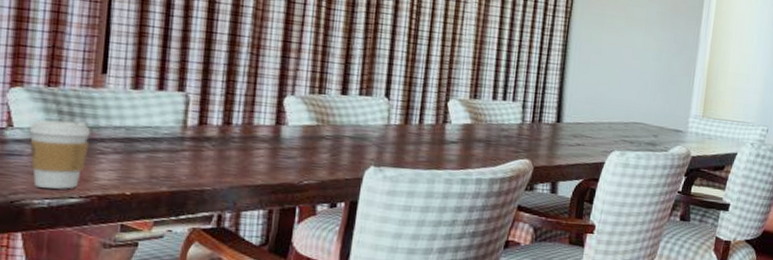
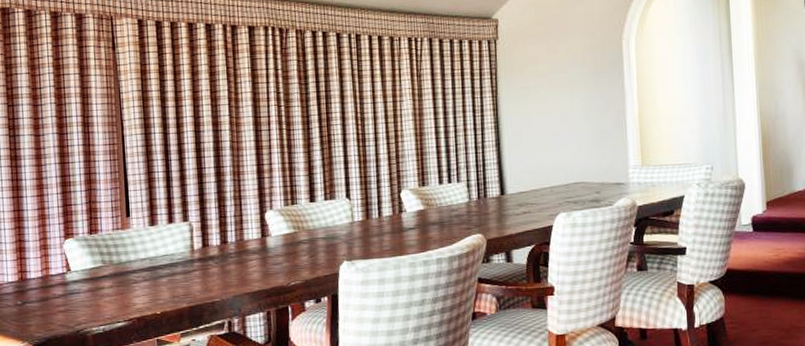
coffee cup: present [29,120,90,189] -> none [81,258,126,317]

